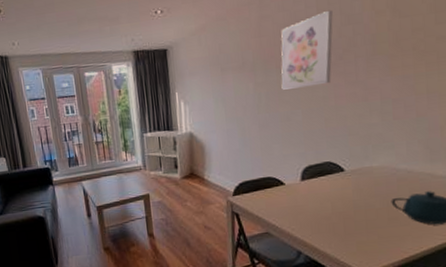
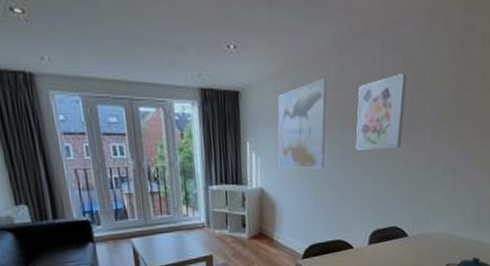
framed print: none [202,27,251,113] -> present [277,79,327,169]

